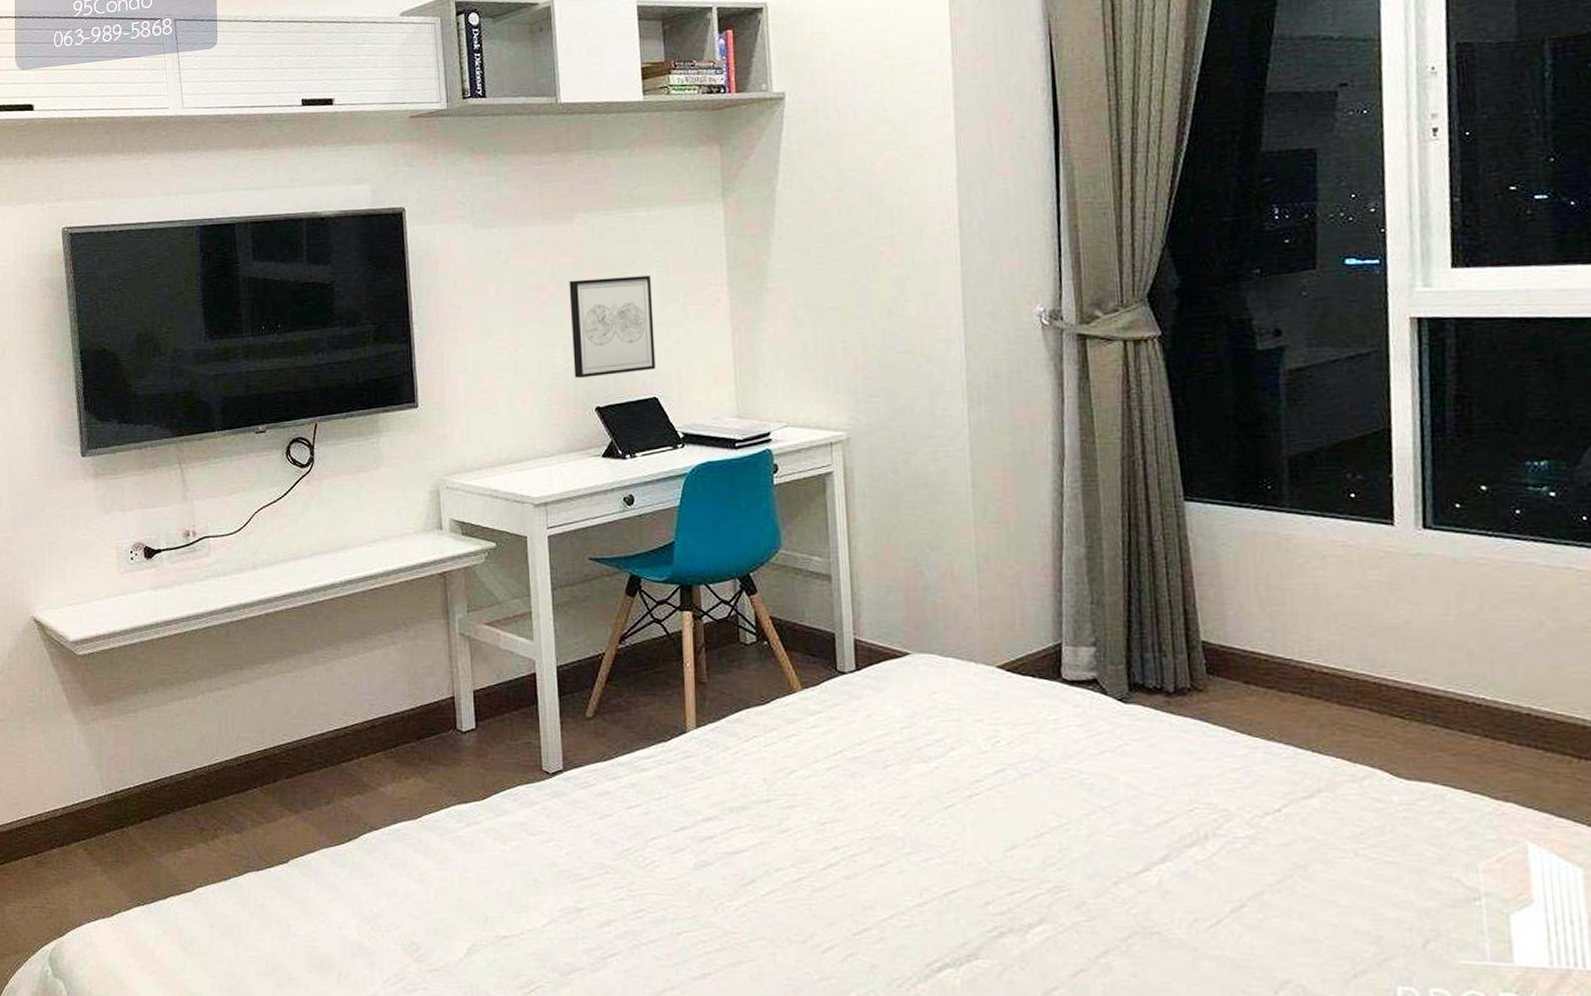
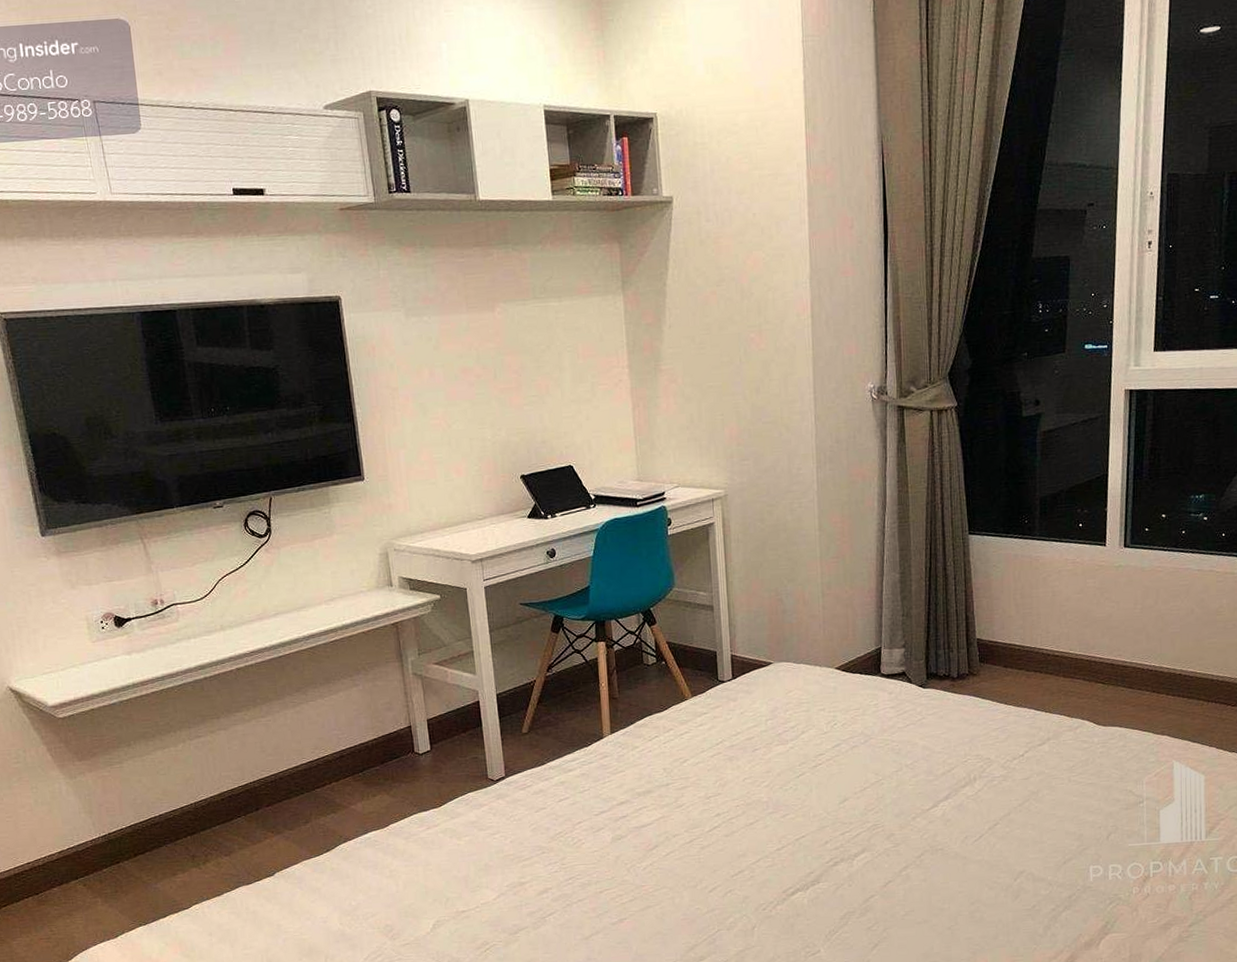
wall art: present [569,275,656,378] -> none [493,359,570,450]

